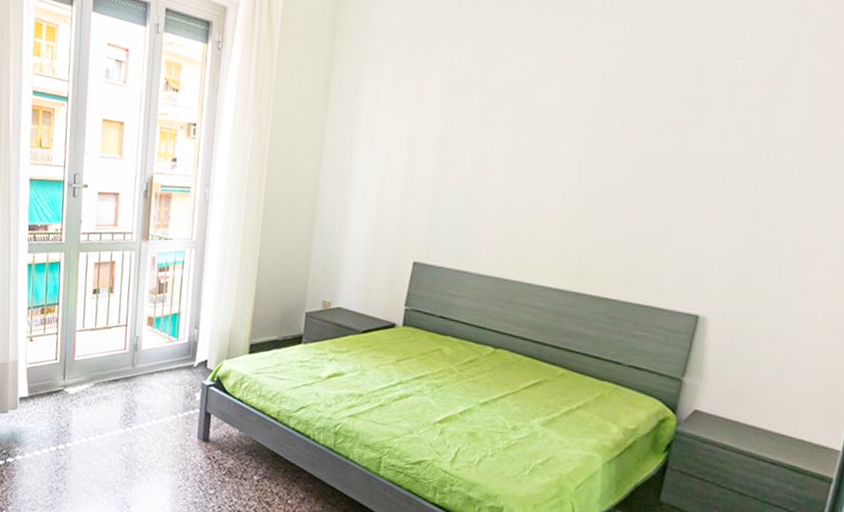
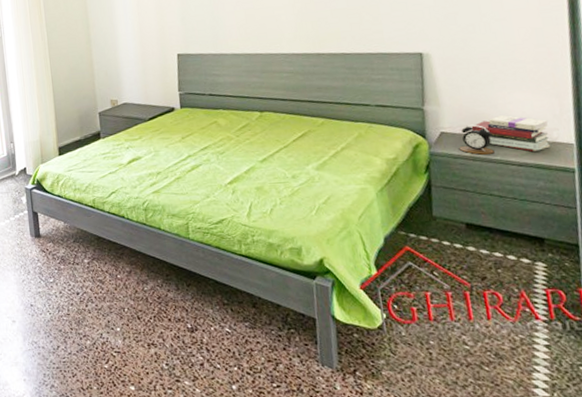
alarm clock: none [710,407,751,445] -> present [459,124,495,155]
books: none [730,404,819,452] -> present [471,115,550,153]

